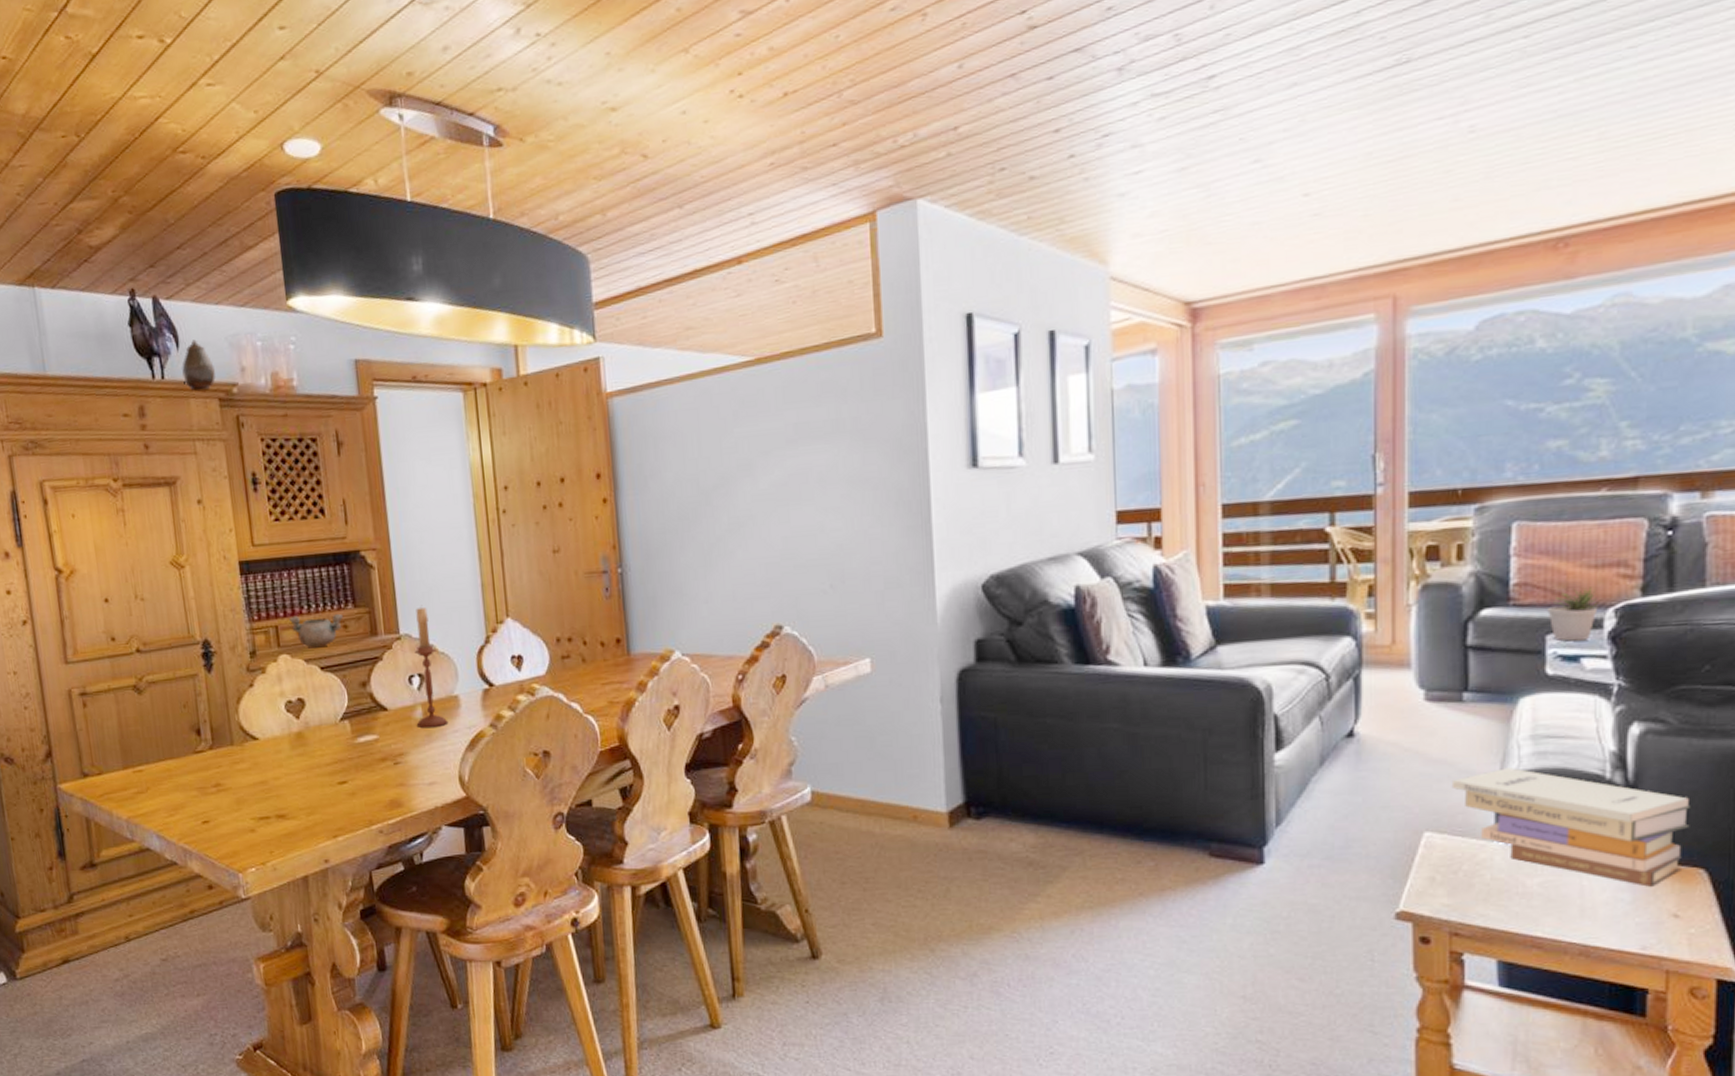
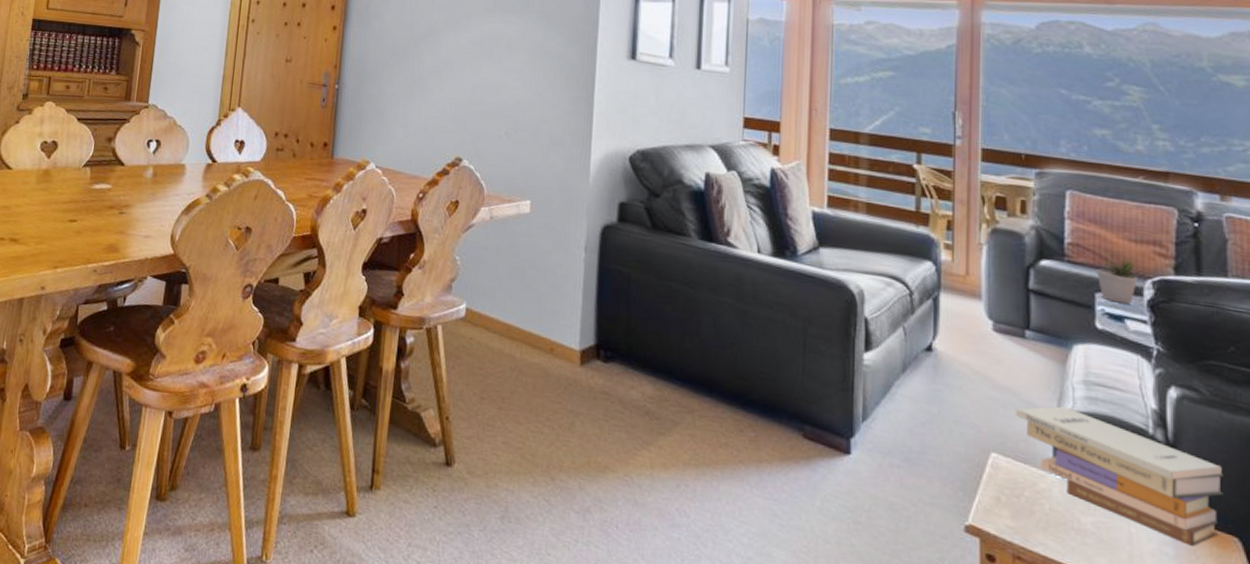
decorative bowl: present [288,613,344,648] -> none [61,71,107,102]
candlestick: present [414,605,449,728] -> none [145,83,176,188]

